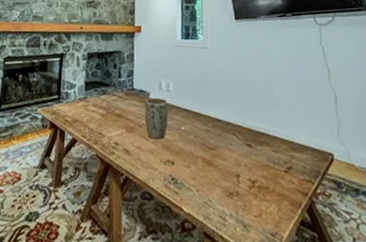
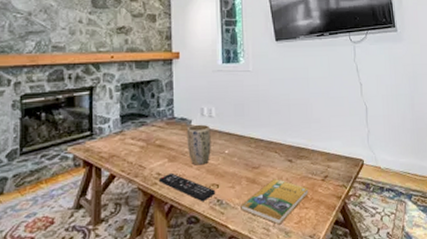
remote control: none [116,143,170,177] -> present [158,172,215,201]
booklet: none [196,163,270,215] -> present [241,179,309,225]

